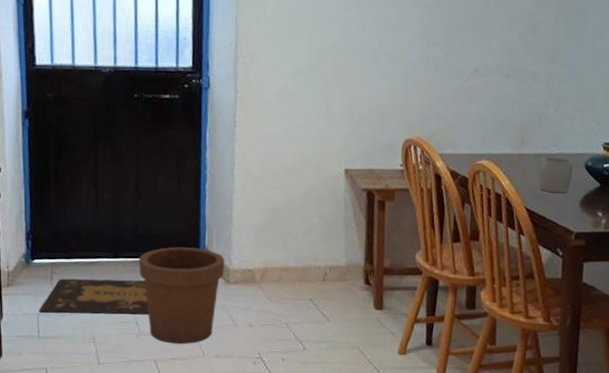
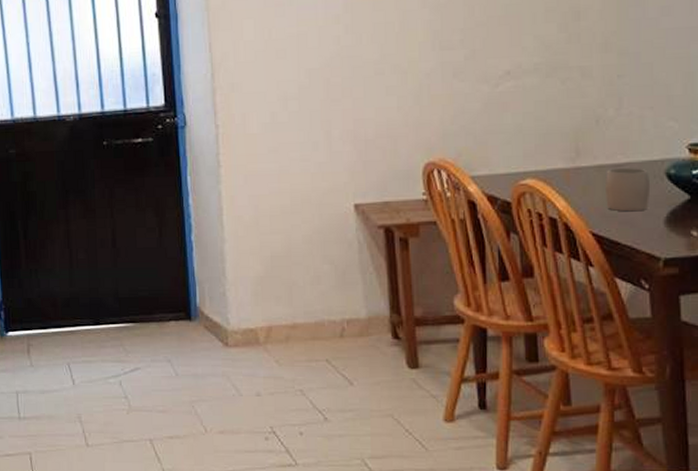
doormat: present [38,278,149,314] -> none [17,349,139,390]
flower pot: present [138,246,225,344] -> none [122,308,222,419]

